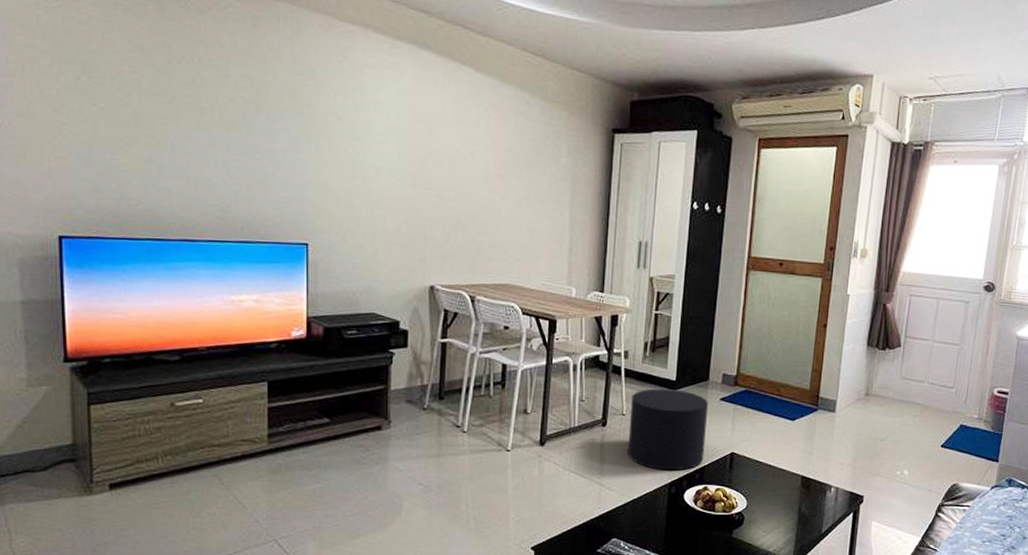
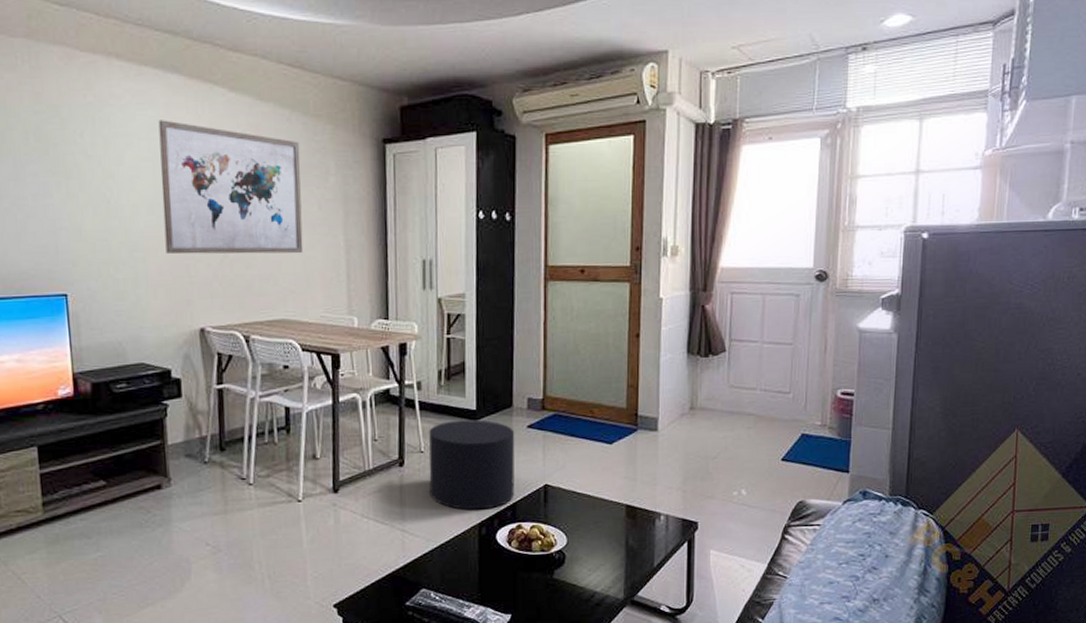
wall art: none [404,91,536,226] -> present [158,120,304,255]

